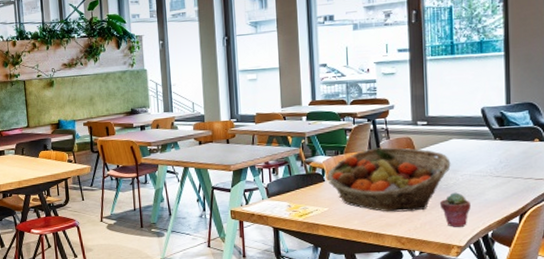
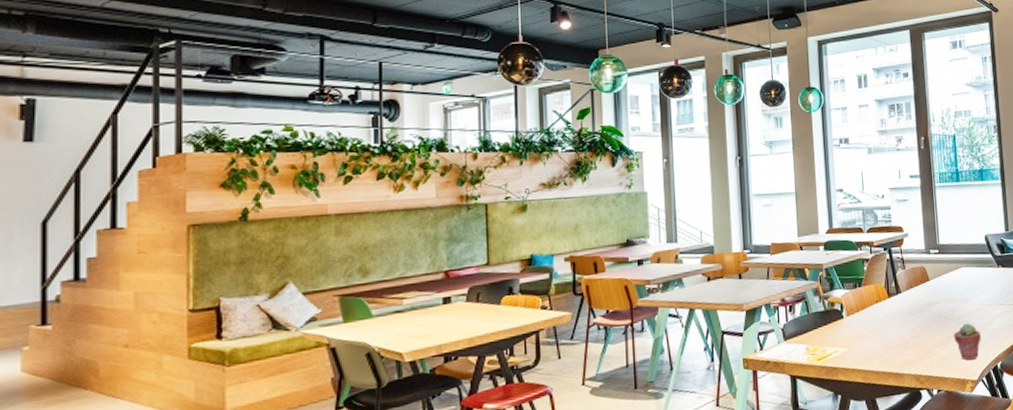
fruit basket: present [326,147,451,212] -> none [845,277,962,349]

